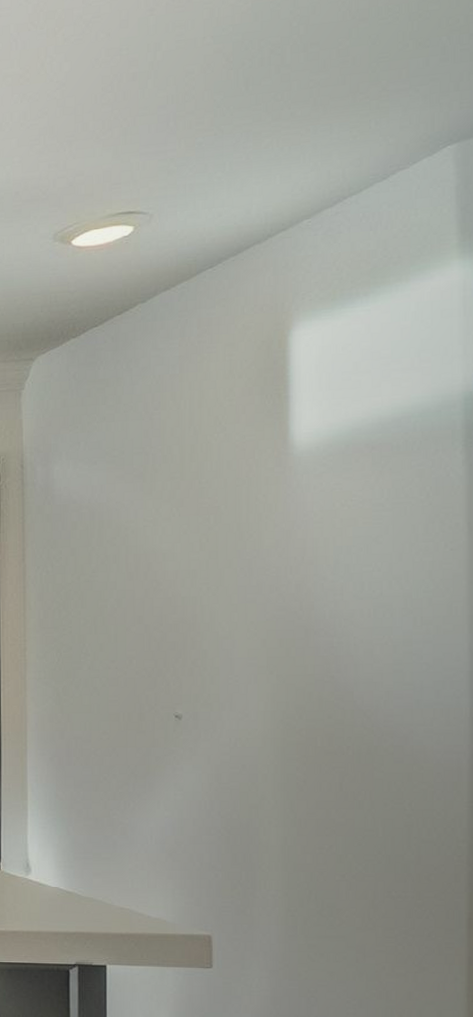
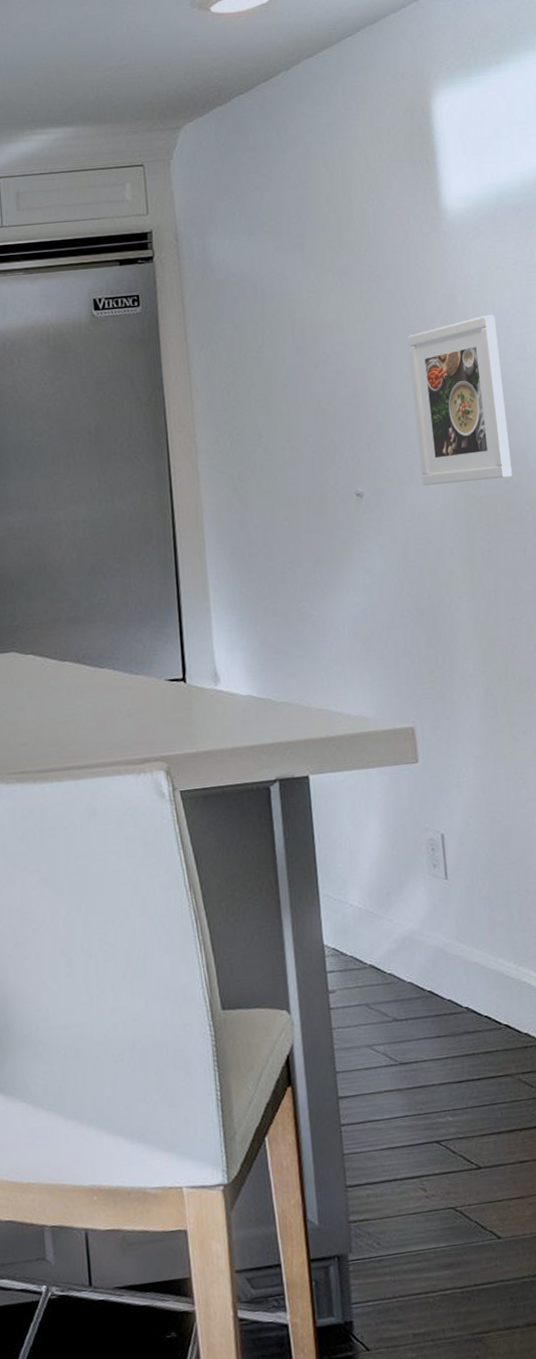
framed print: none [241,552,337,713] -> present [407,315,513,486]

